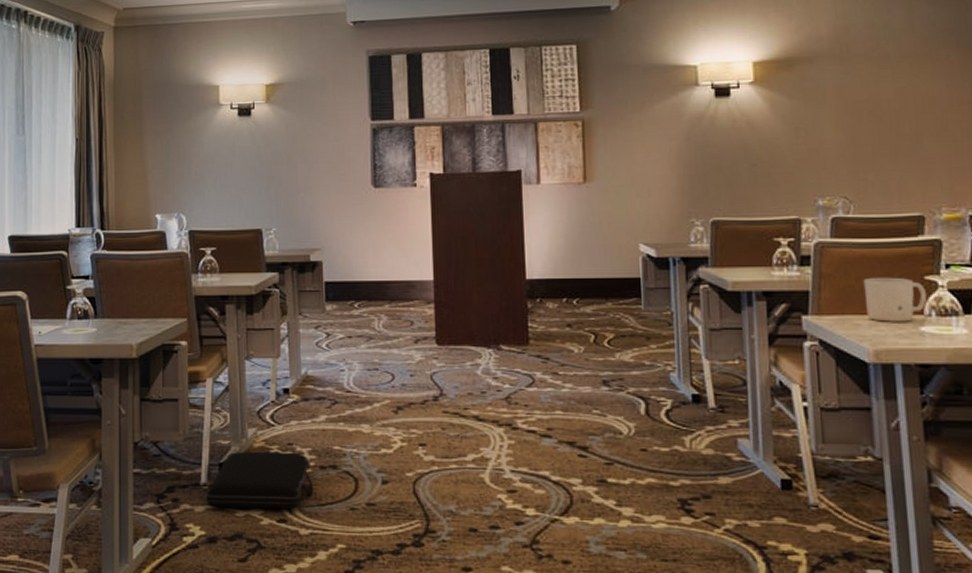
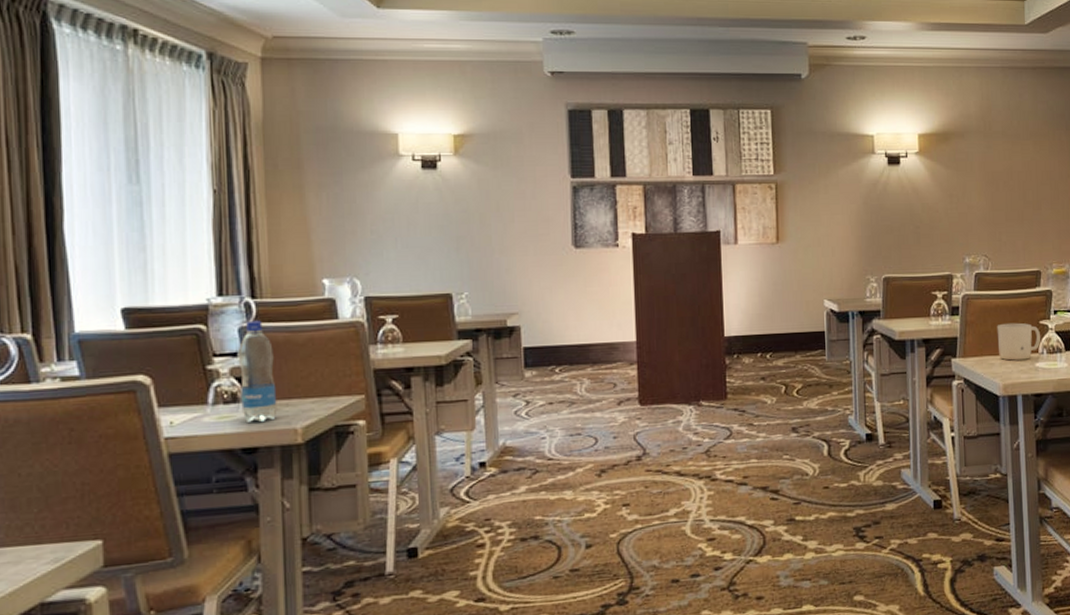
bottle: none [89,249,118,337] -> present [237,320,278,423]
briefcase: present [206,451,314,510] -> none [393,527,514,597]

